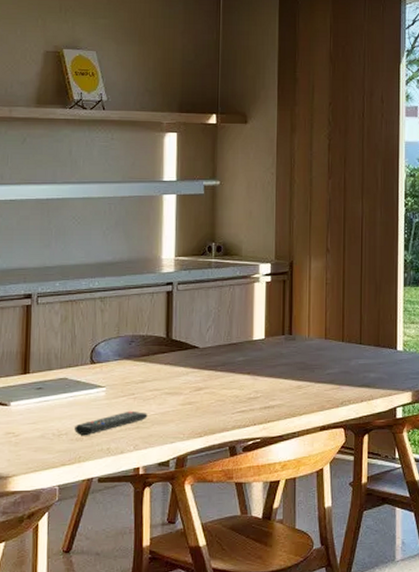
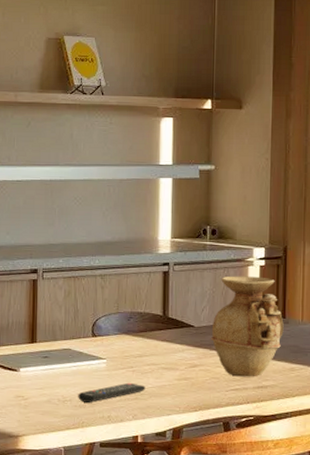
vase: none [215,293,290,398] -> present [210,276,284,377]

